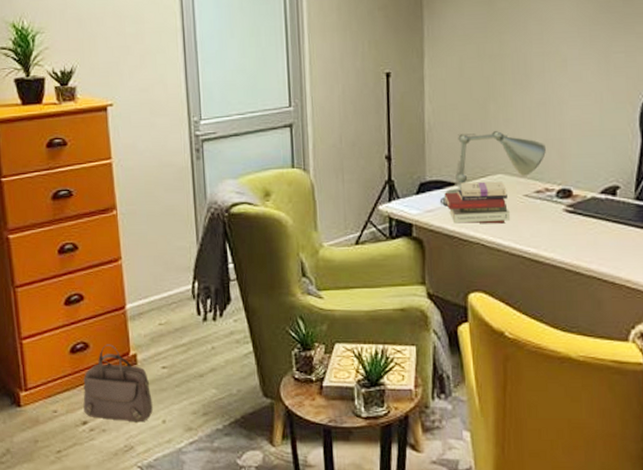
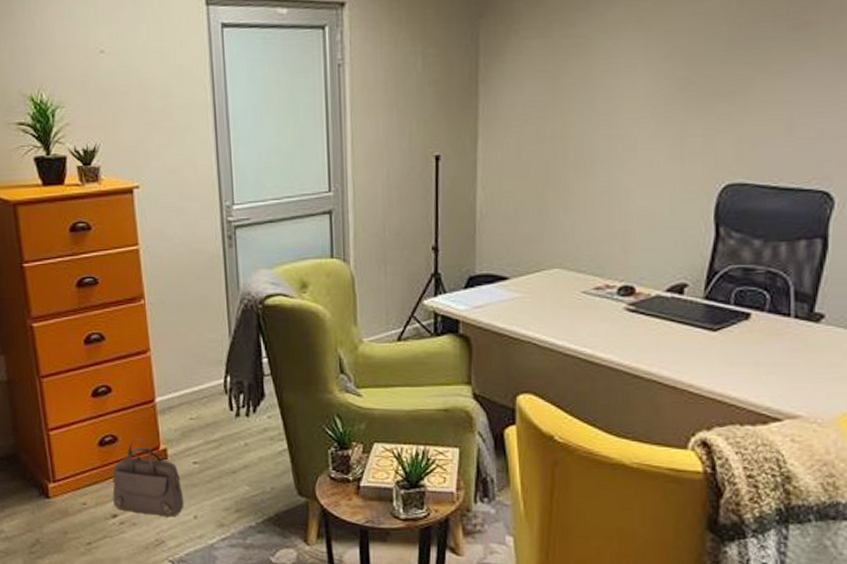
desk lamp: present [440,131,546,207] -> none [491,222,608,303]
books: present [444,181,510,224] -> none [495,276,565,322]

